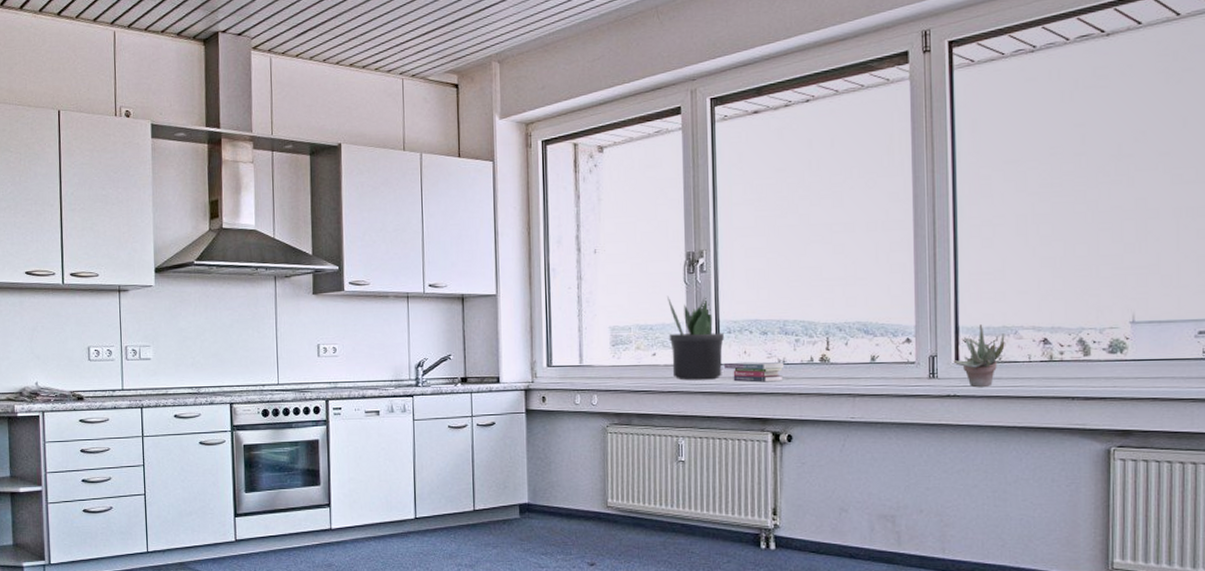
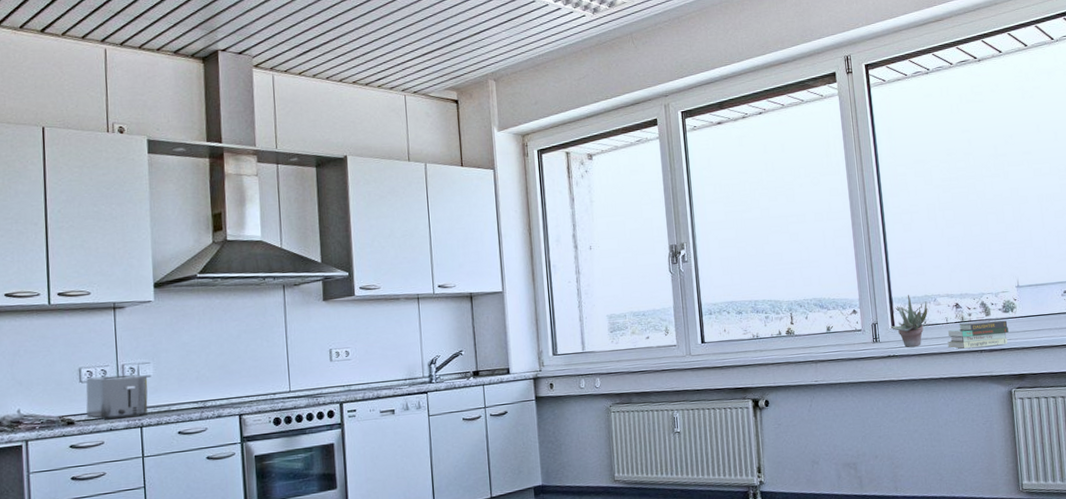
toaster: none [93,356,148,398] -> present [86,374,148,420]
planter: present [668,297,724,381] -> none [656,284,707,360]
books: present [724,361,785,383] -> none [708,337,758,357]
books: none [1028,362,1114,393] -> present [947,320,1009,349]

